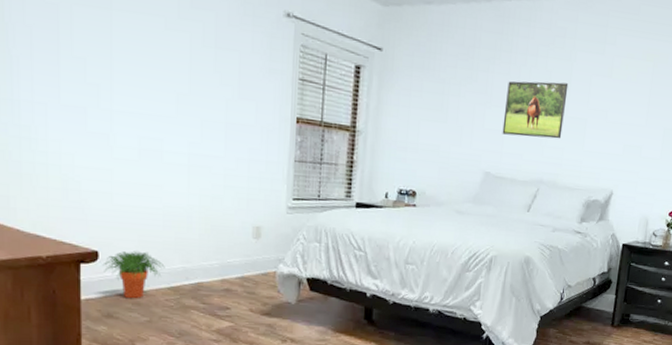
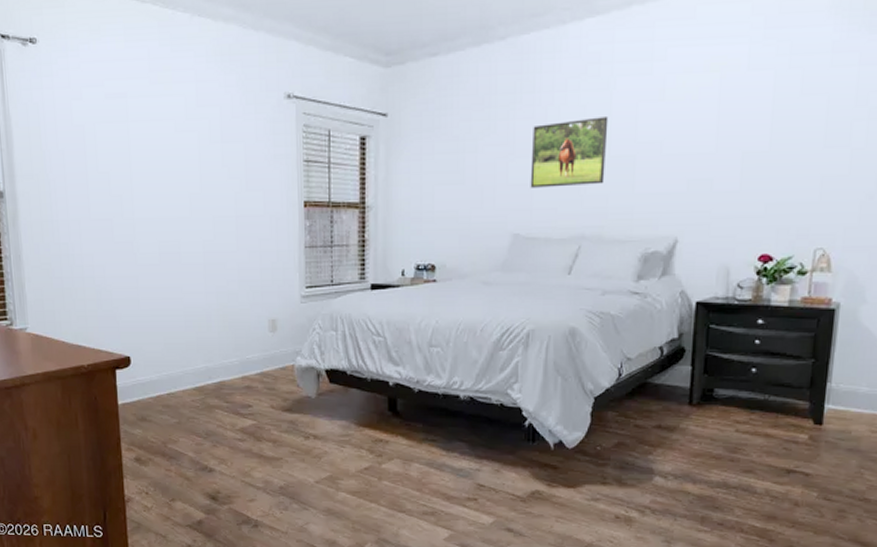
potted plant: present [102,251,165,299] -> none [134,354,189,401]

